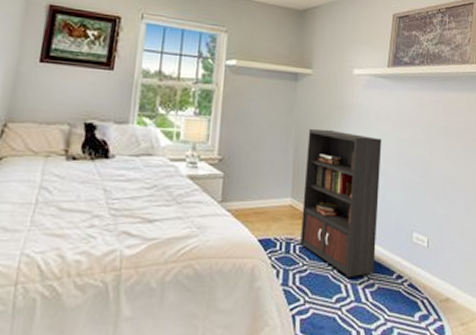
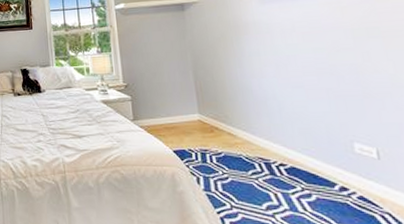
bookcase: present [300,129,411,283] -> none [204,49,362,195]

